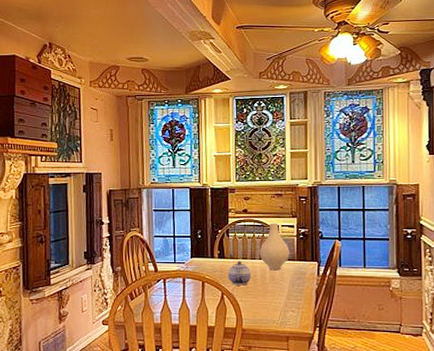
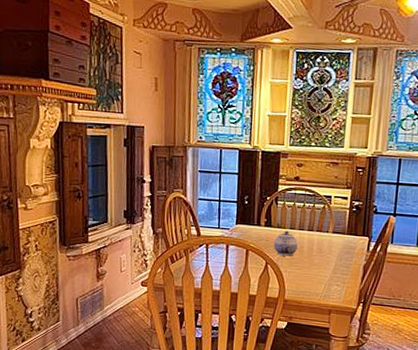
vase: present [259,223,291,271] -> none [308,193,341,243]

